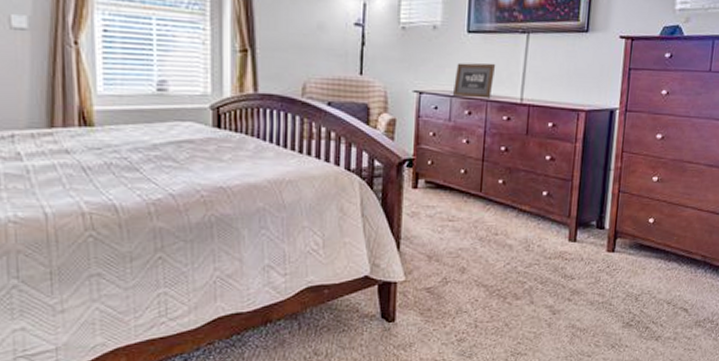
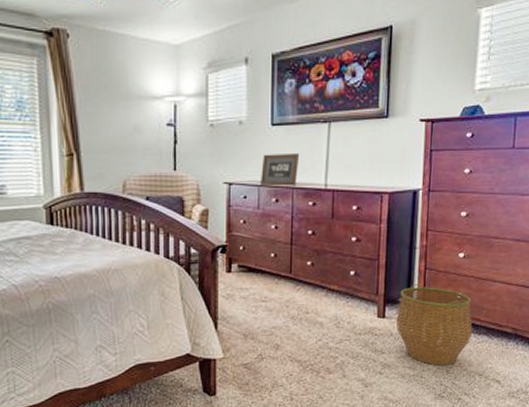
basket: none [587,207,664,293] -> present [396,284,473,365]

